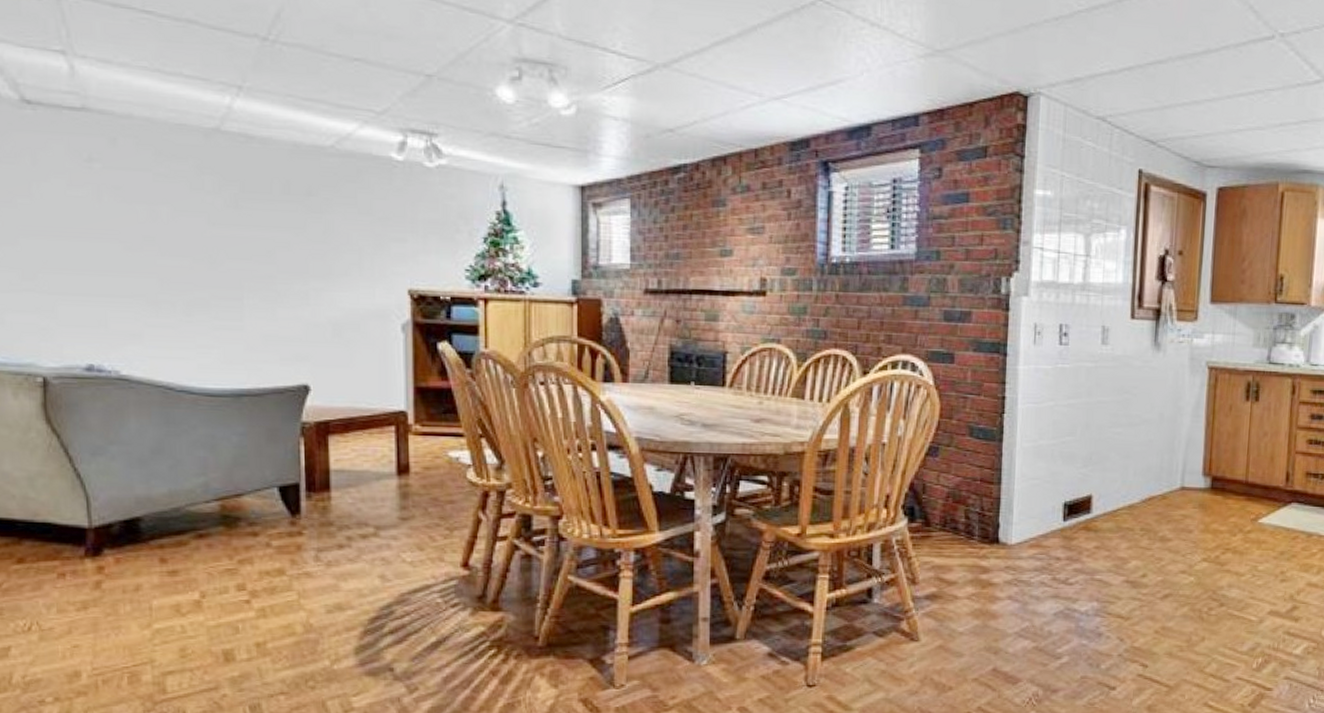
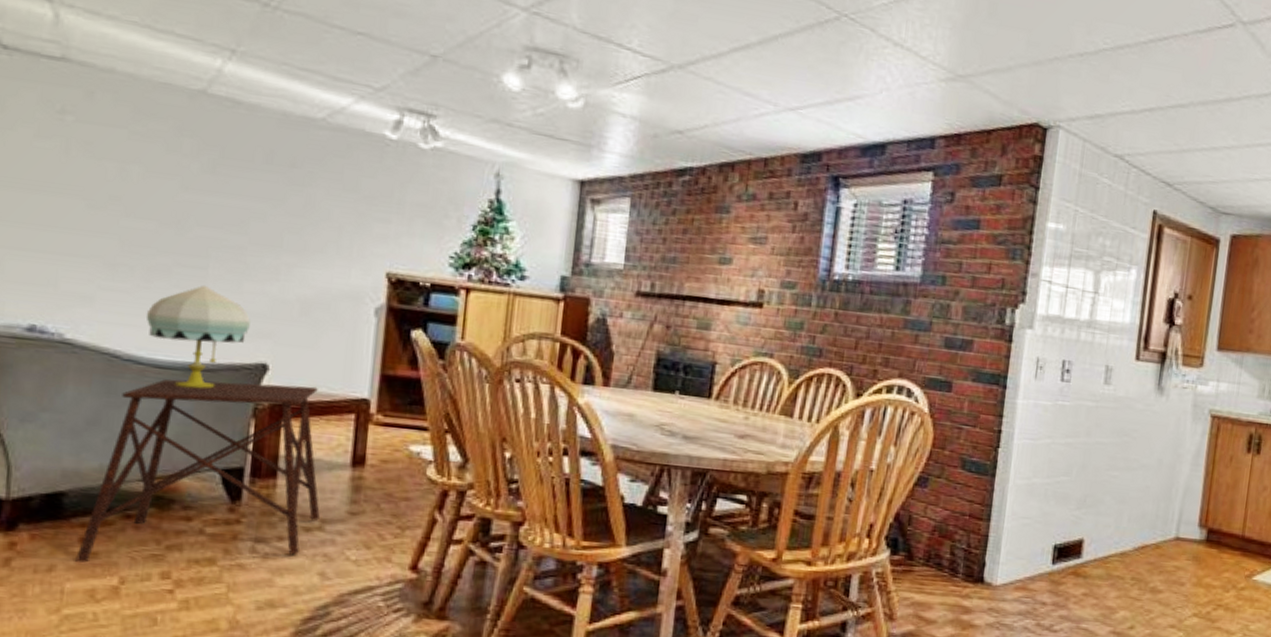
side table: none [159,403,374,581] -> present [76,379,320,563]
table lamp: none [192,316,288,413] -> present [145,286,250,388]

